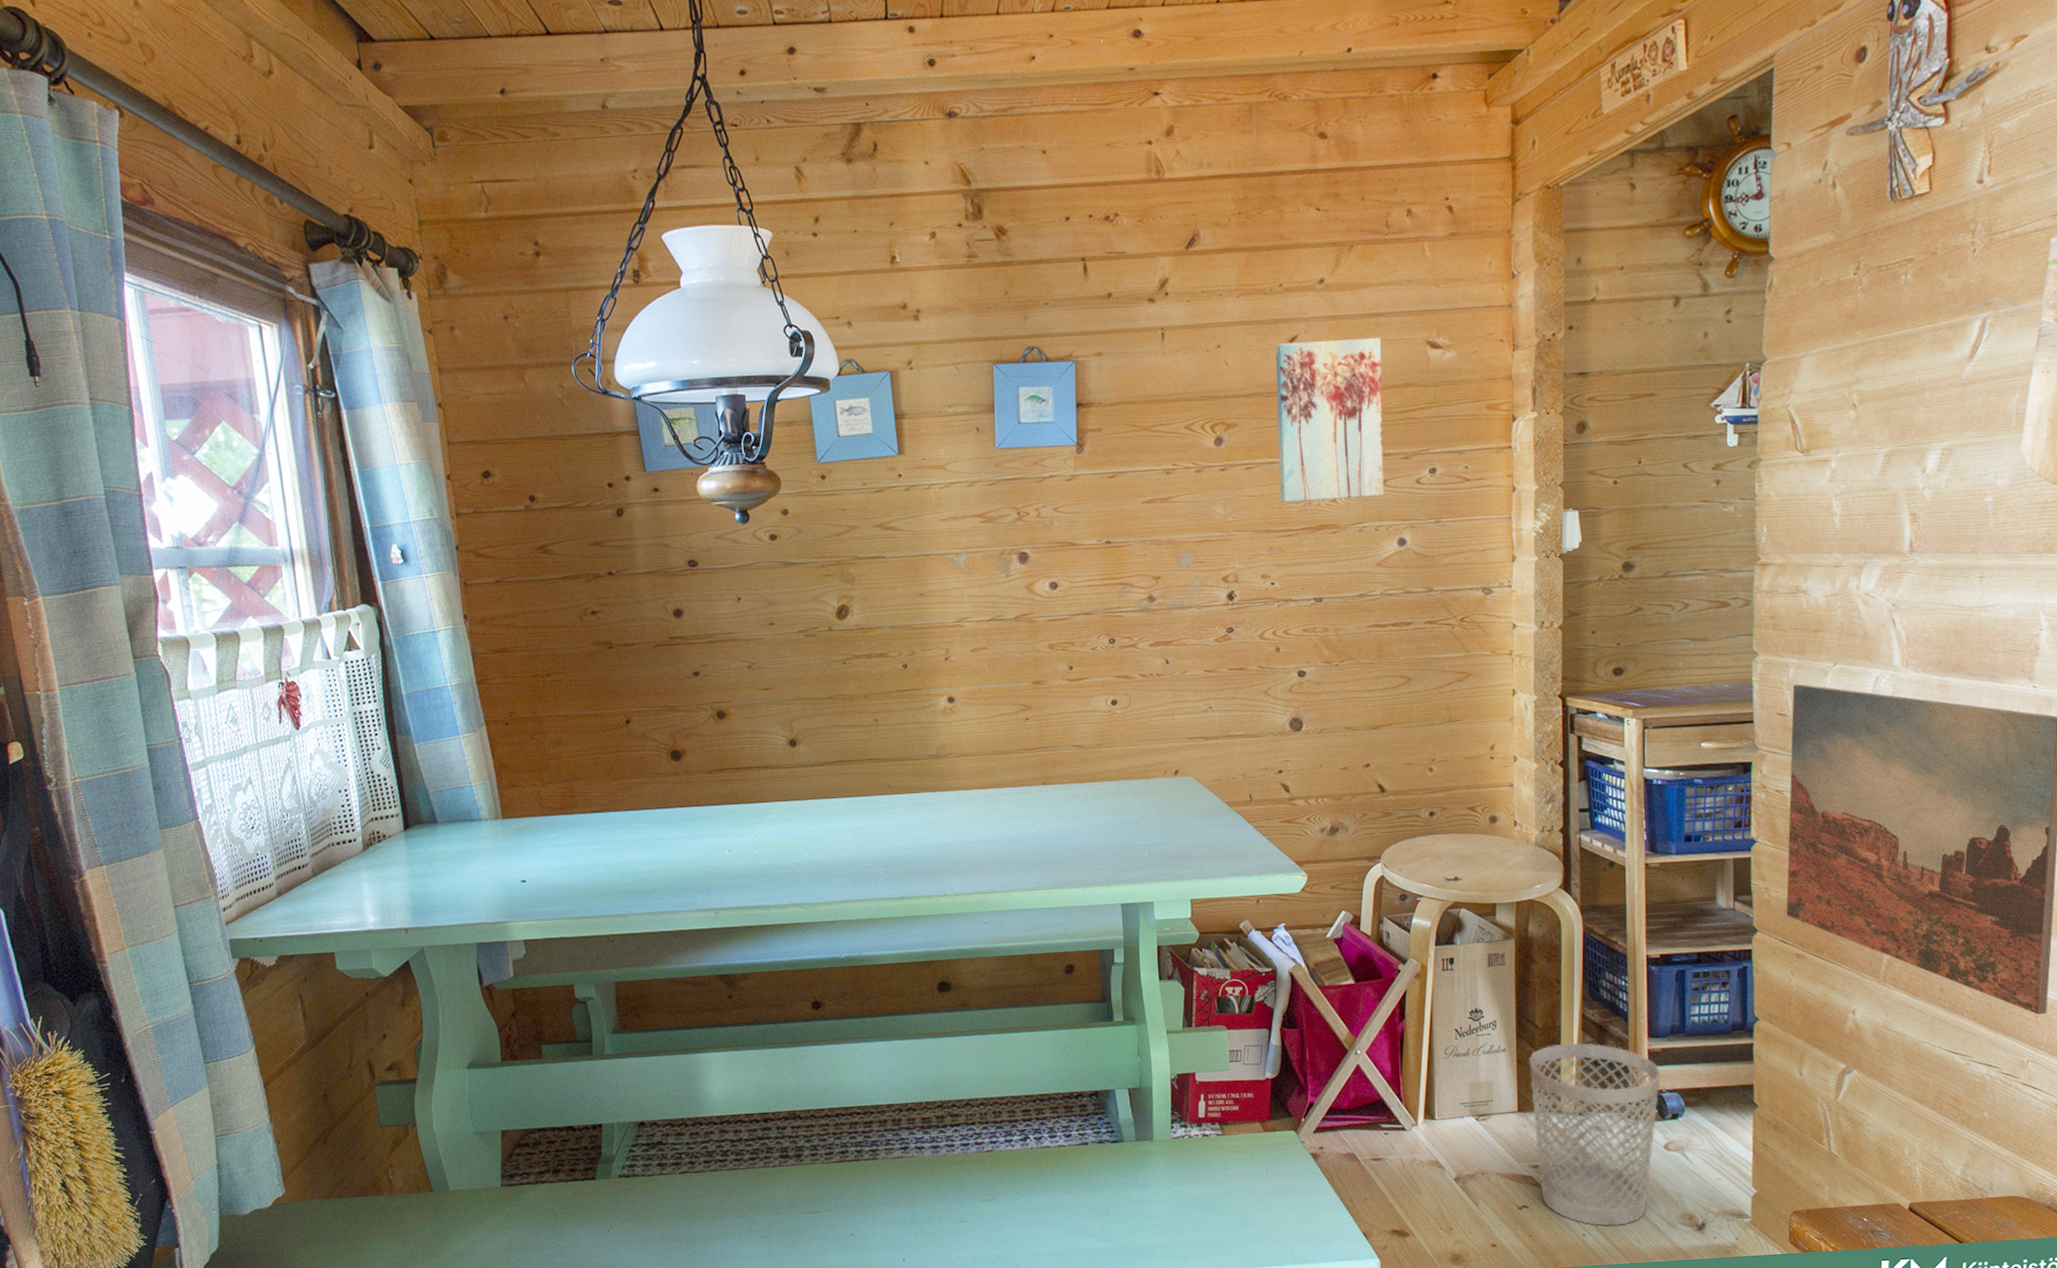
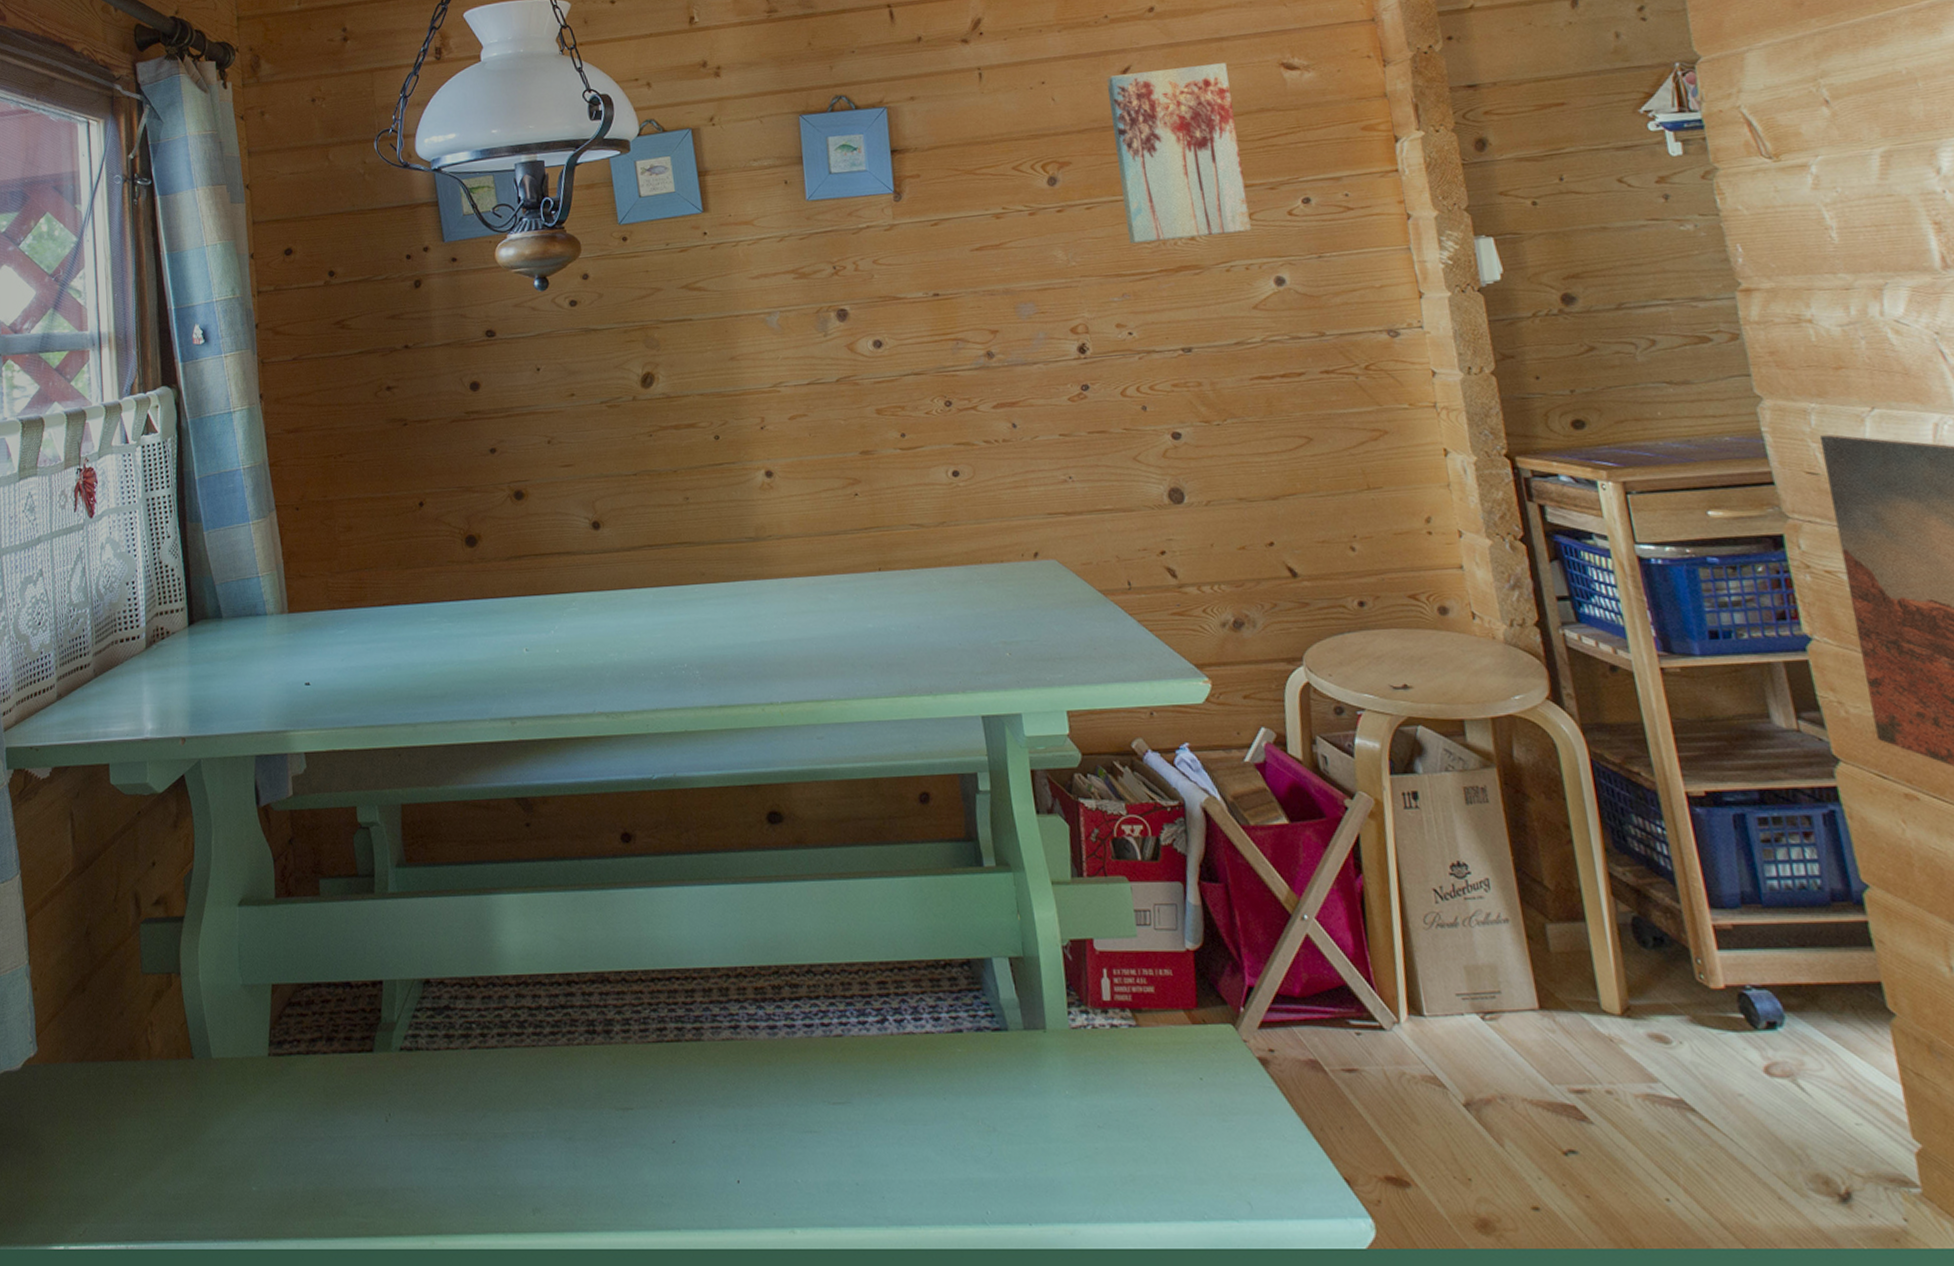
wastebasket: present [1529,1043,1662,1226] -> none [1543,913,1755,1189]

